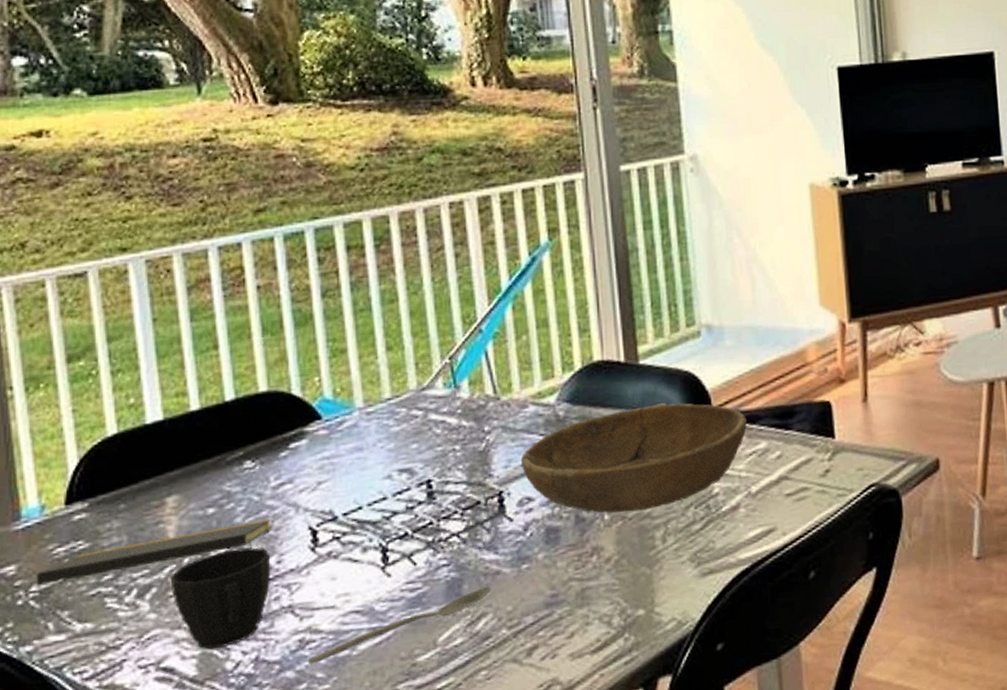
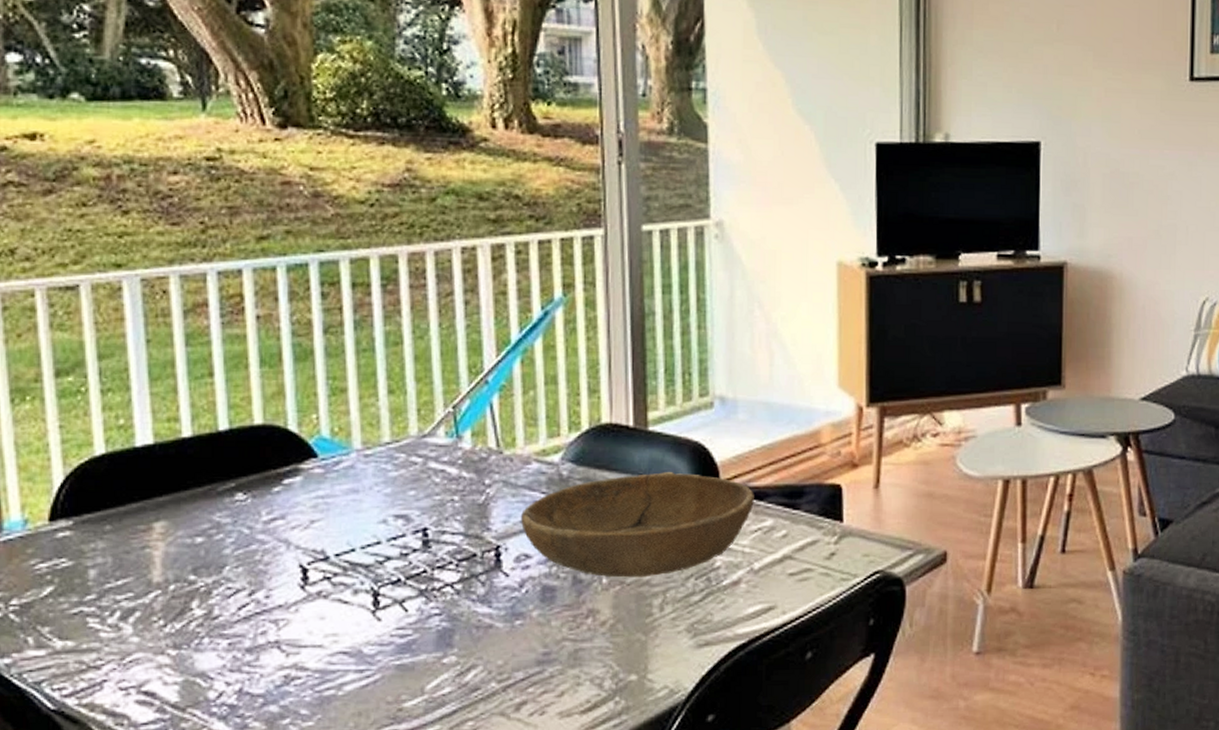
notepad: present [36,518,272,585] -> none [17,552,261,599]
cup: present [170,547,271,650] -> none [155,580,259,678]
spoon: present [307,586,491,665] -> none [292,639,482,701]

